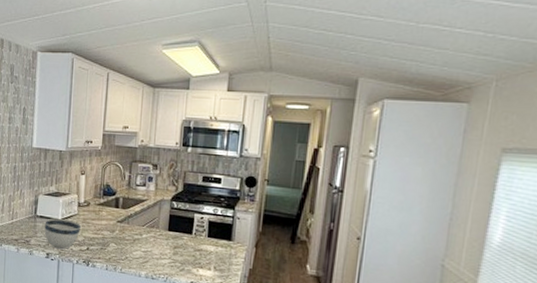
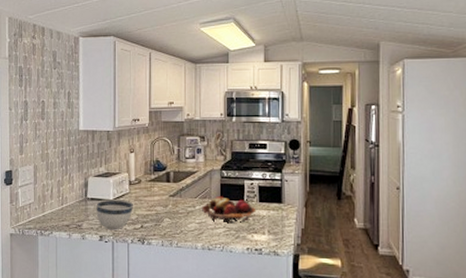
fruit basket: none [148,226,204,256] -> present [202,195,256,224]

